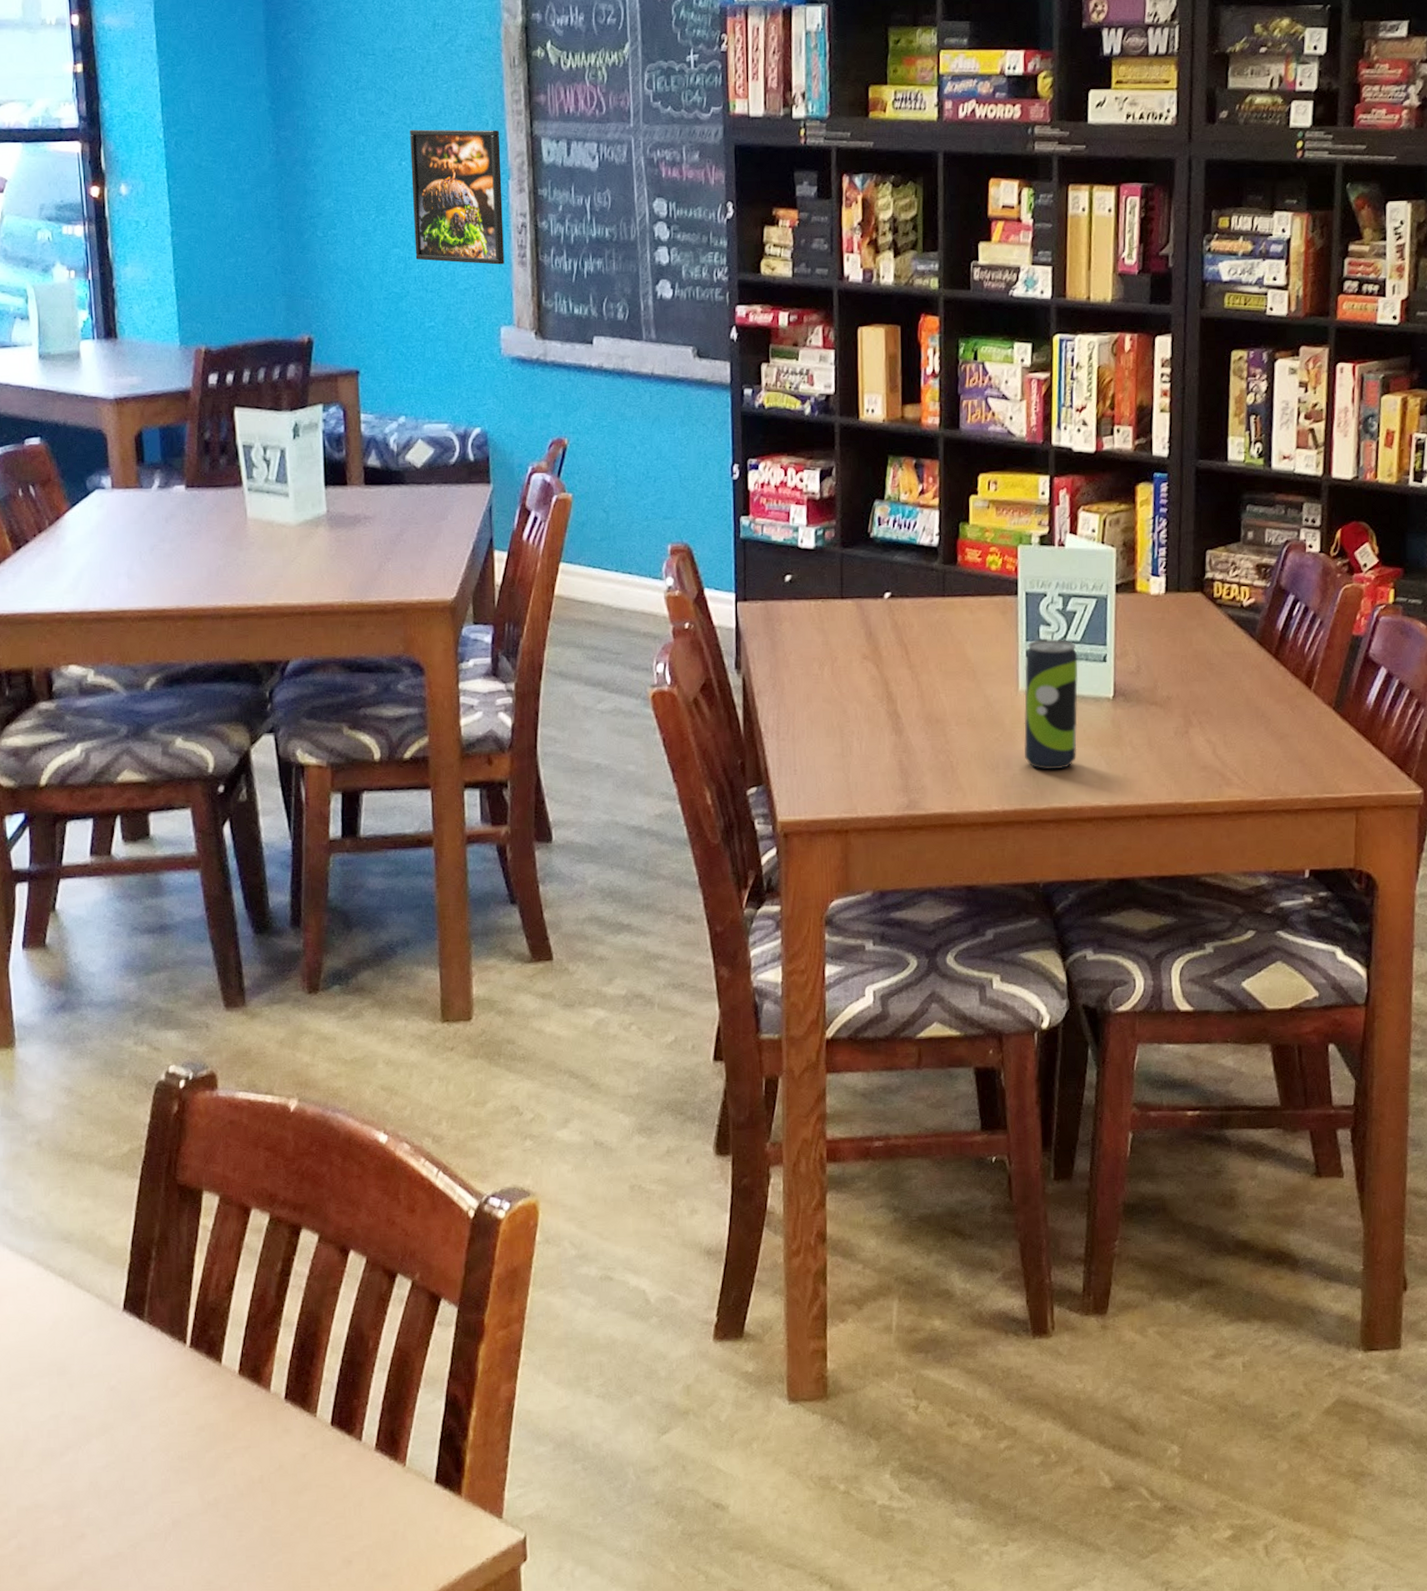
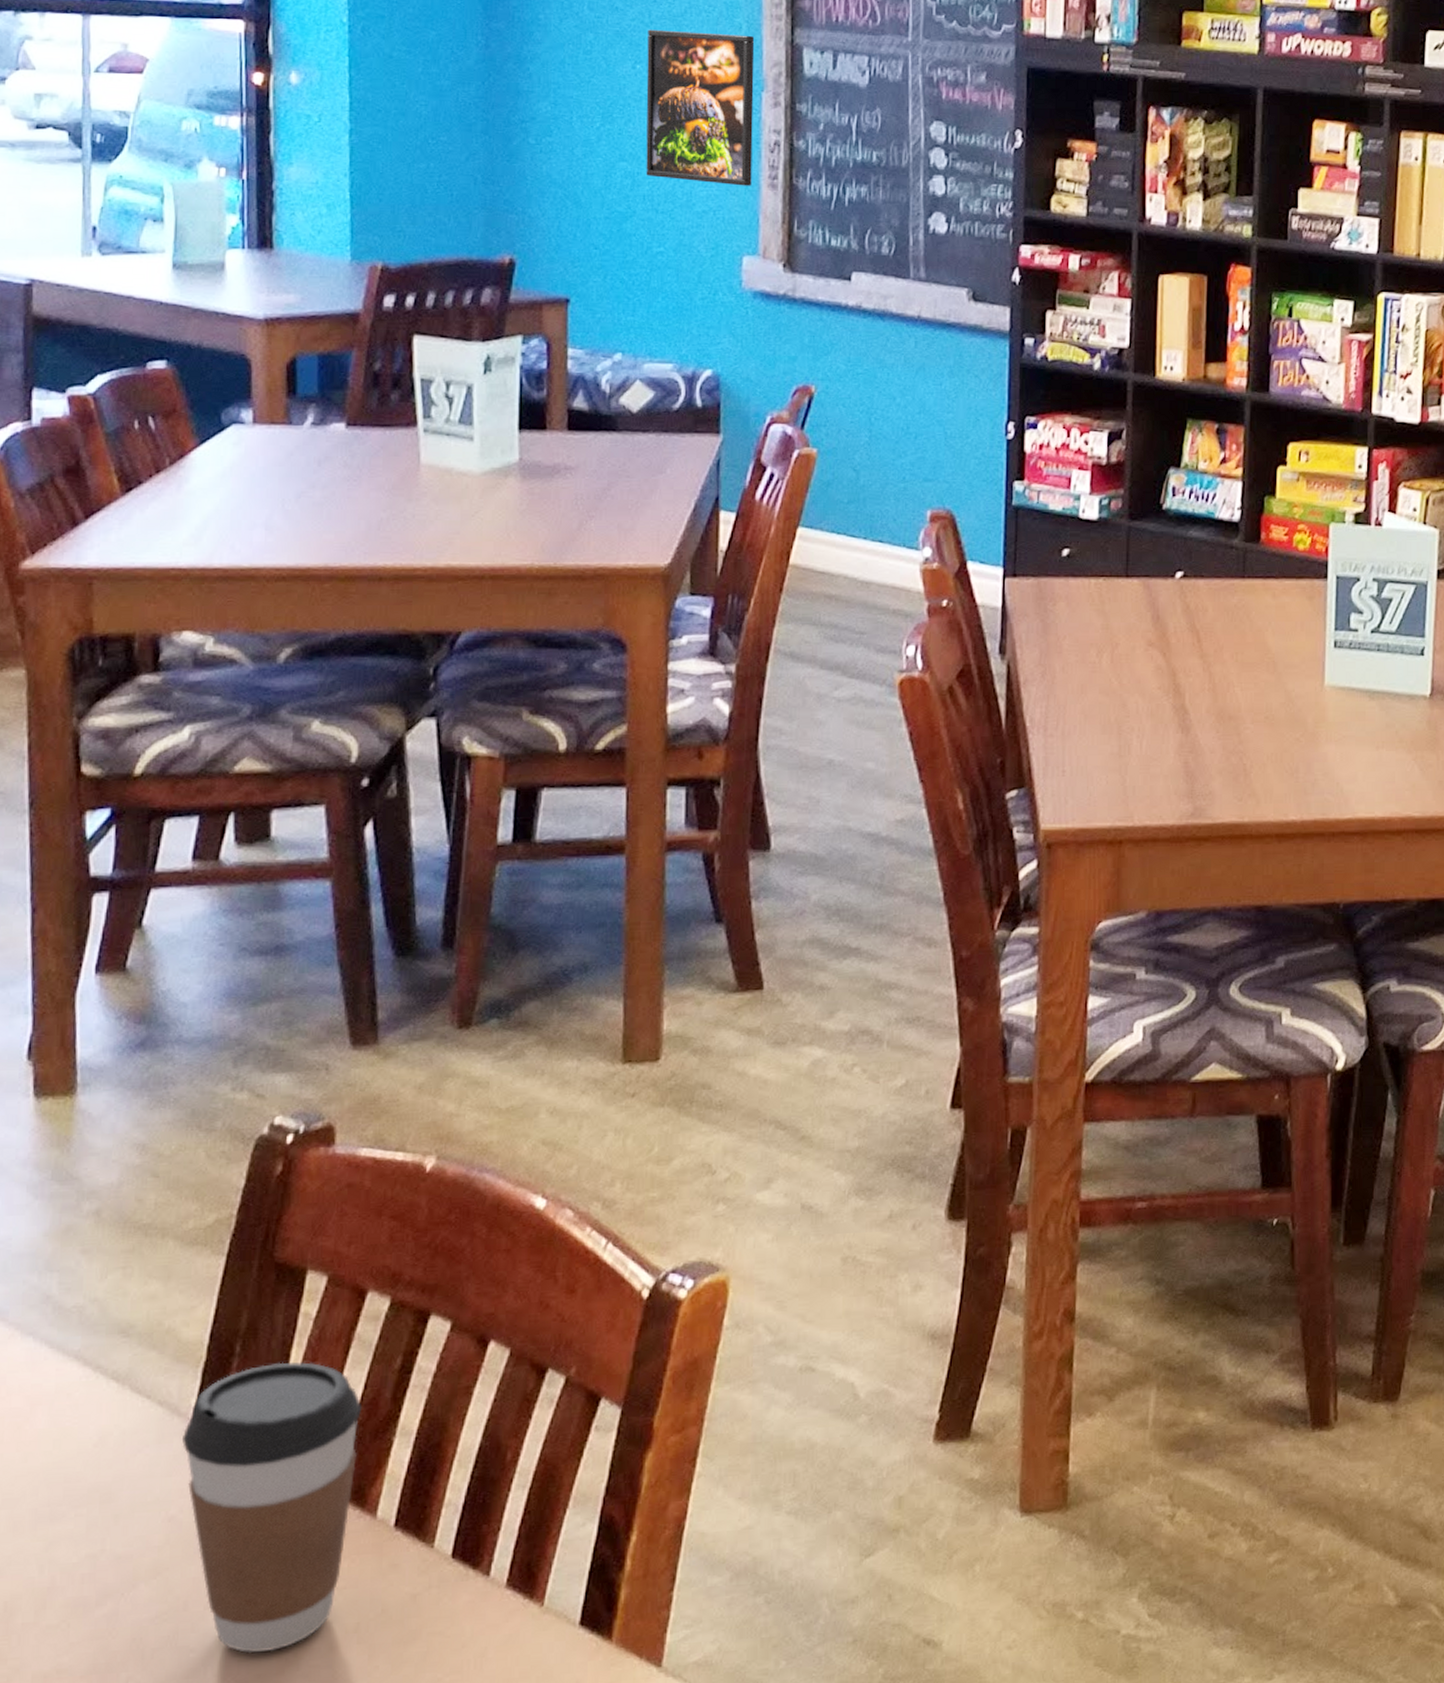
coffee cup: none [116,1265,254,1497] -> present [182,1362,363,1654]
beverage can: present [1024,639,1078,770] -> none [1328,629,1392,776]

